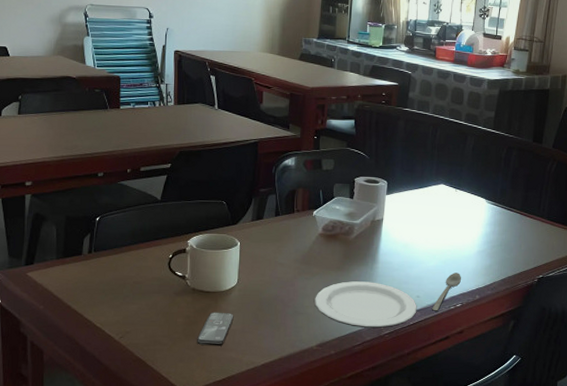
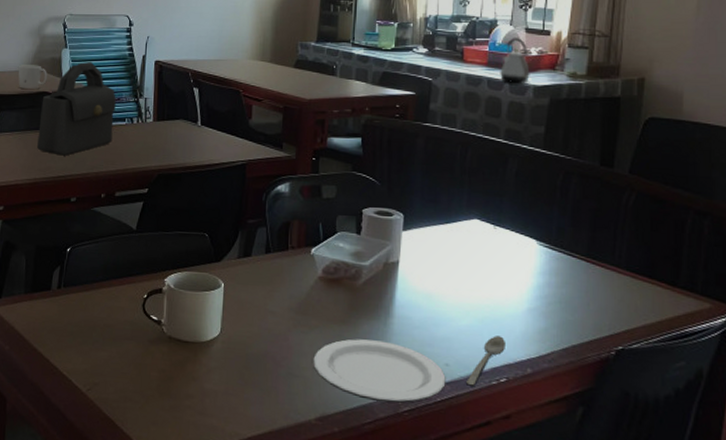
mug: none [40,50,70,75] -> present [18,65,47,90]
handbag: none [63,49,139,135] -> present [37,61,116,156]
mobile phone: present [197,312,234,346] -> none [172,366,216,410]
kettle: none [463,40,486,77] -> present [500,38,530,83]

